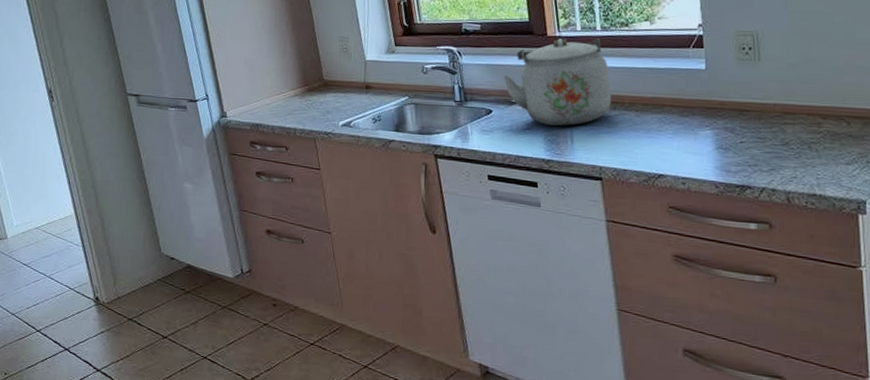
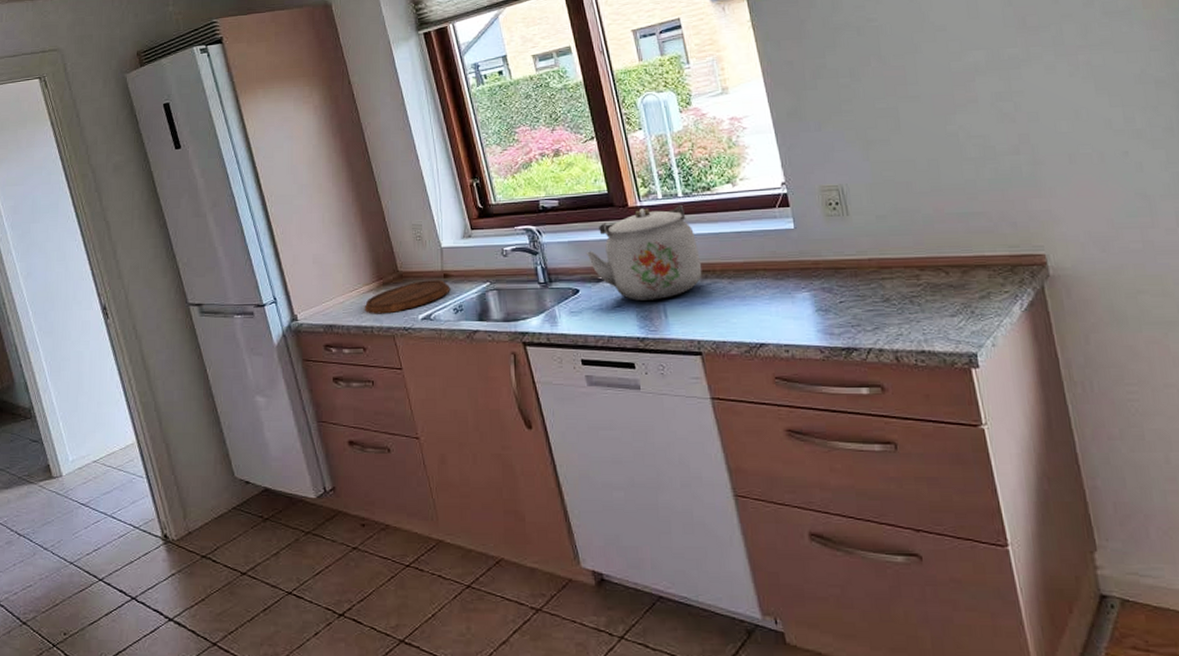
cutting board: none [289,90,371,118] -> present [364,280,450,314]

